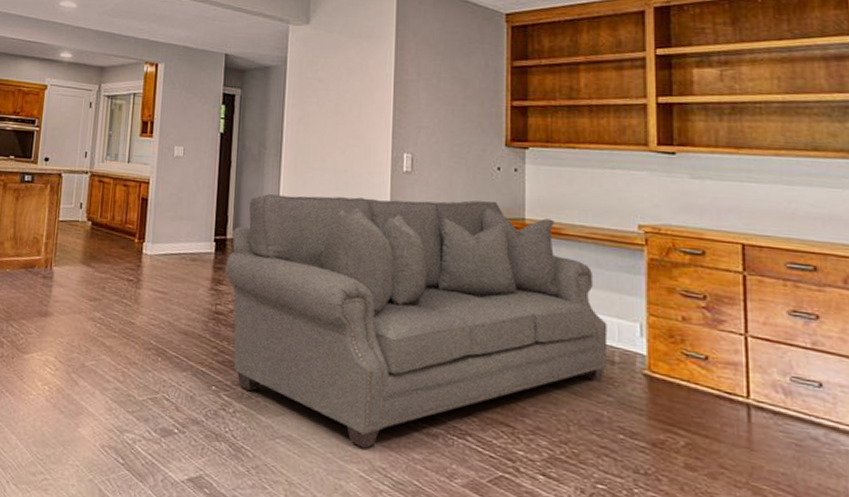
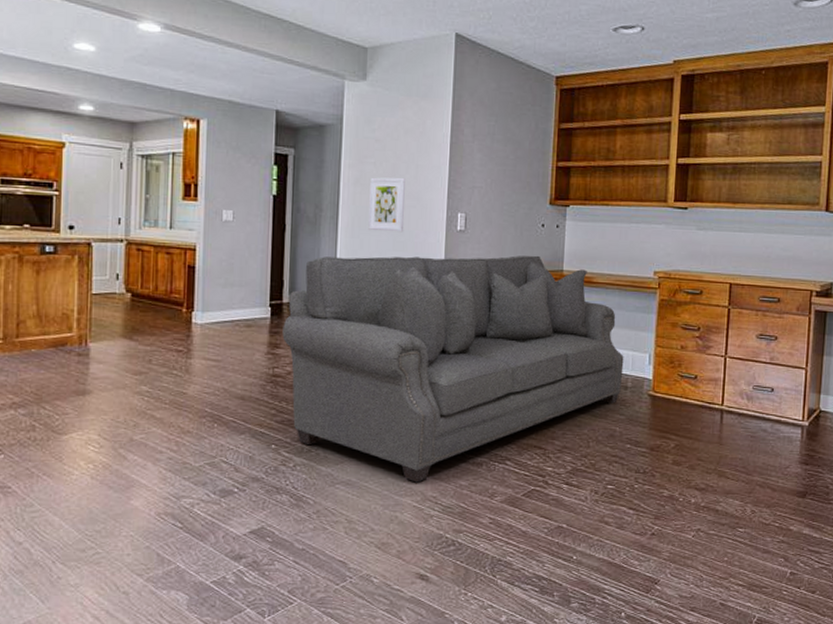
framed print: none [311,116,348,172] -> present [368,177,405,233]

